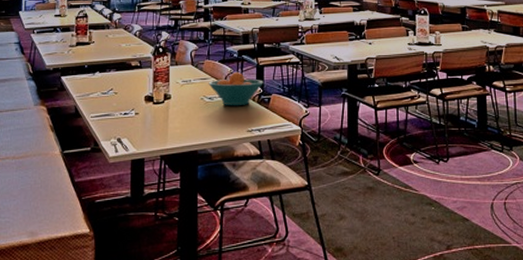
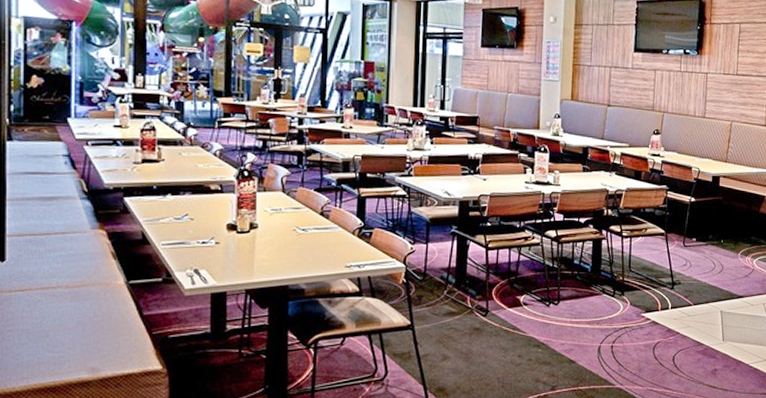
fruit bowl: present [208,72,263,106] -> none [301,203,365,240]

